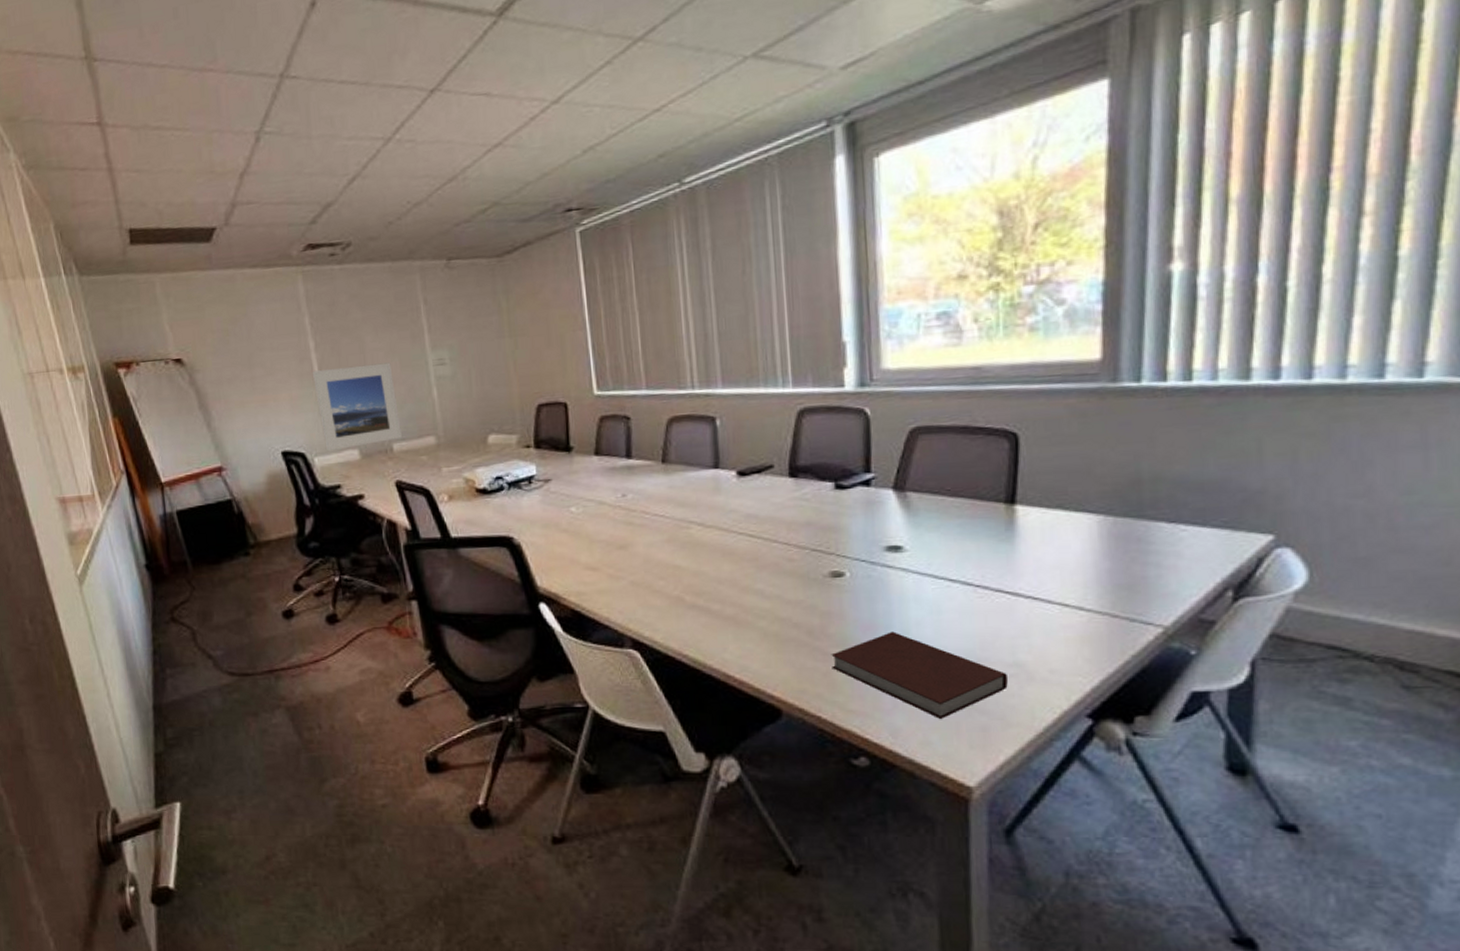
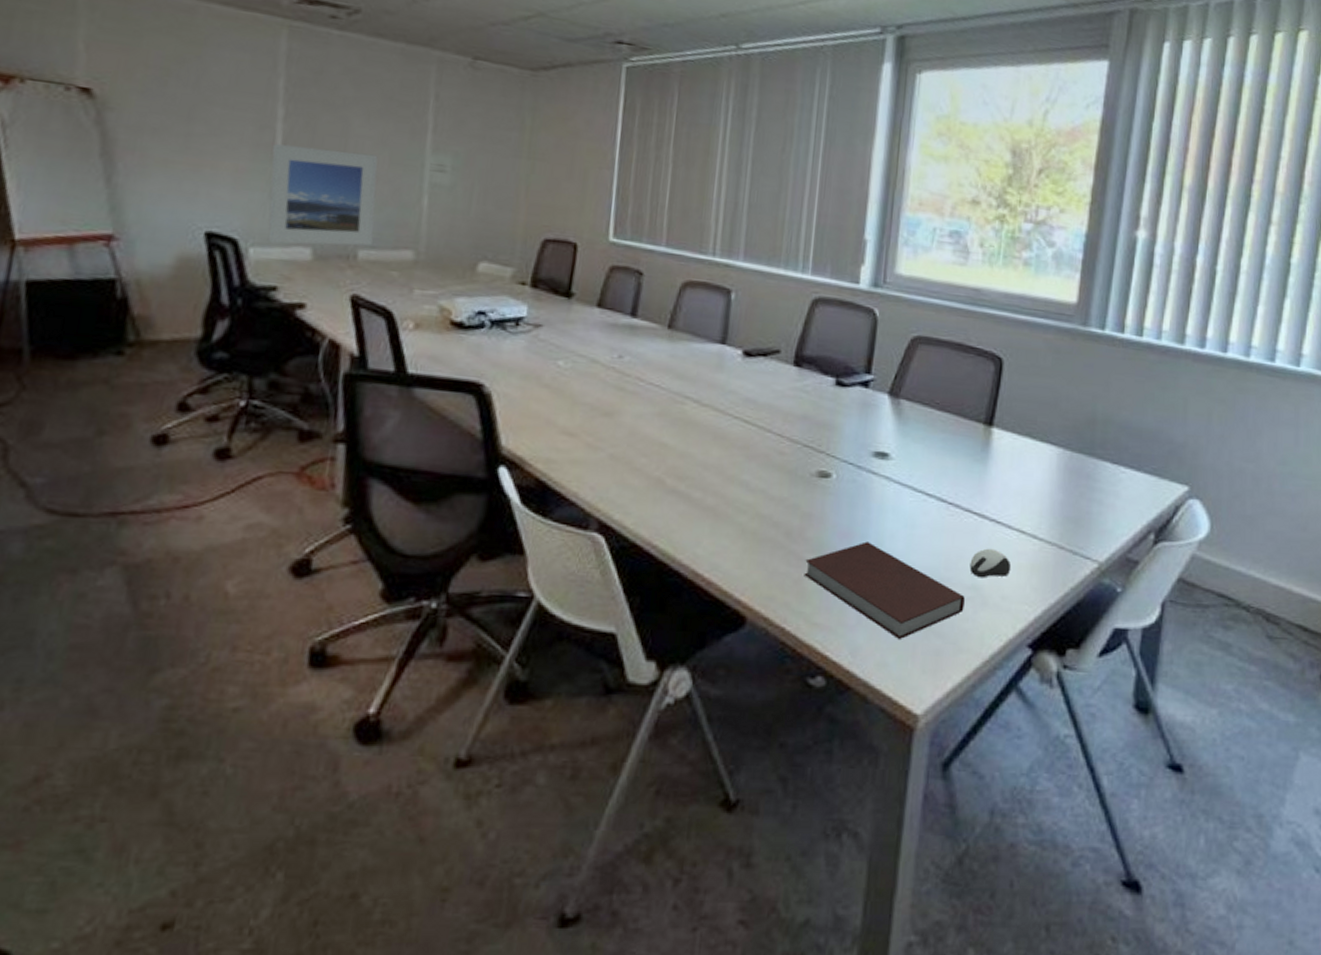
computer mouse: none [1008,625,1057,655] -> present [969,548,1012,578]

